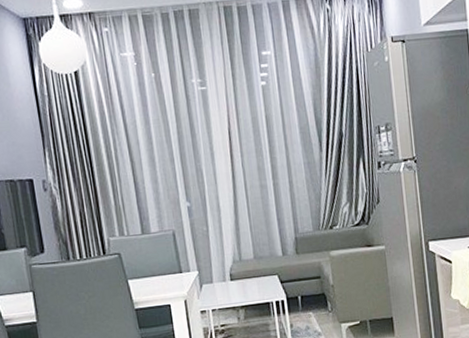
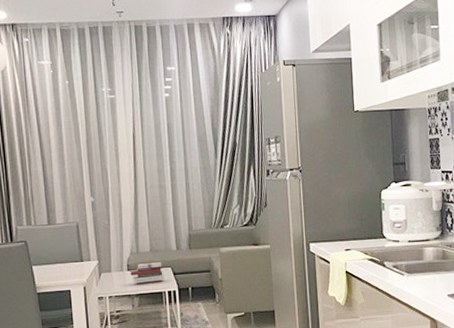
books: none [233,269,271,296] -> present [130,261,165,285]

